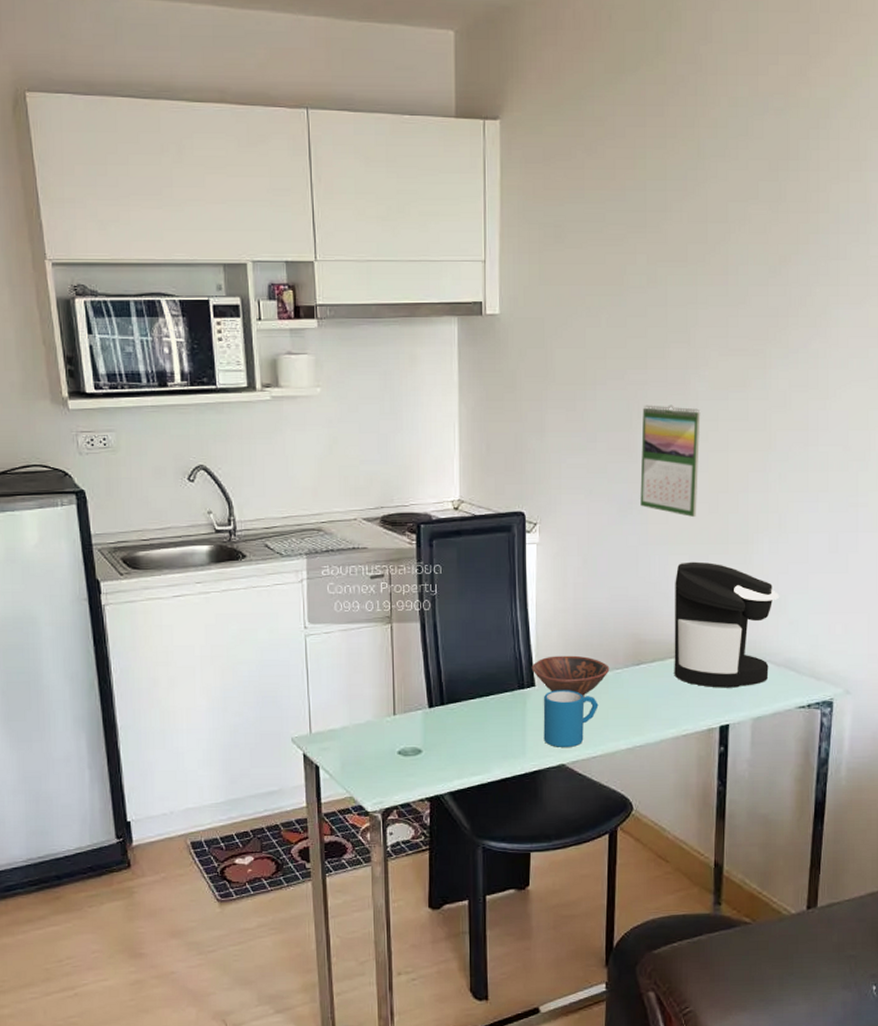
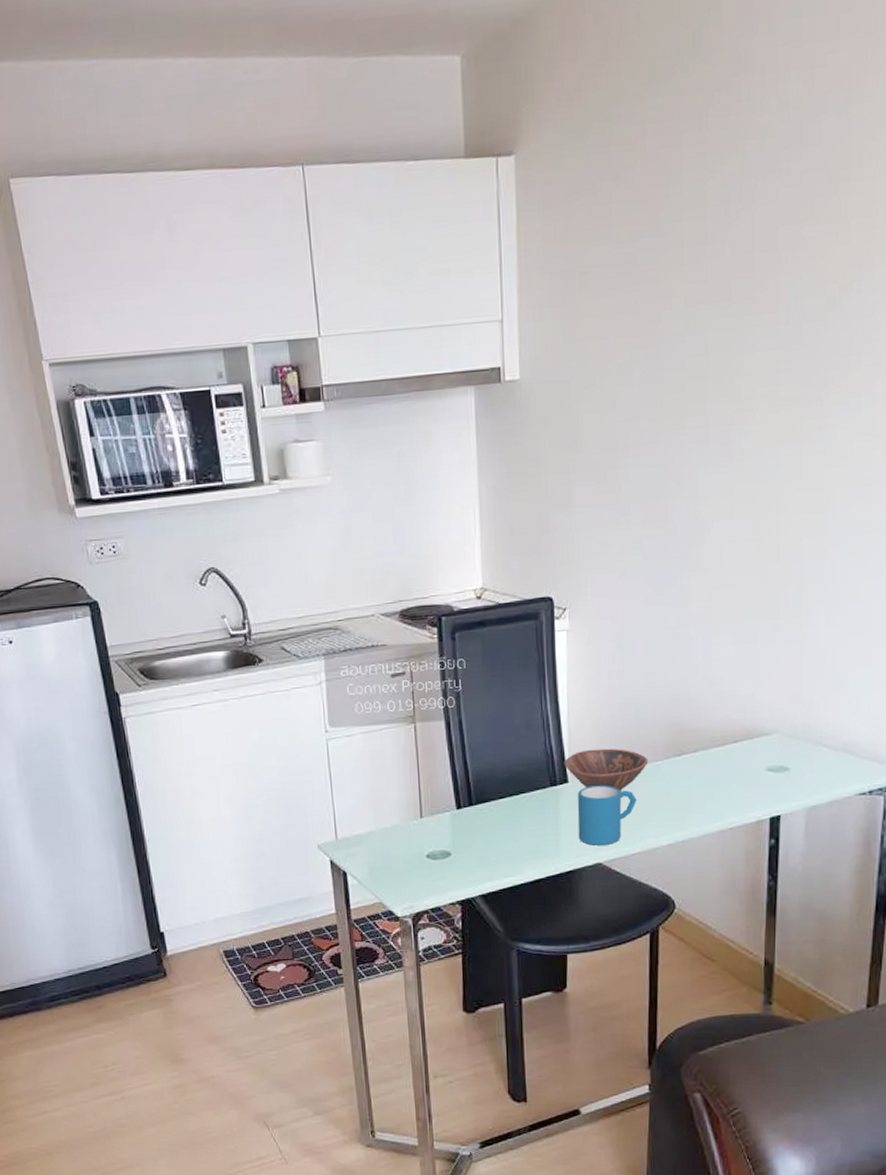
calendar: present [640,405,701,518] -> none [679,467,747,593]
coffee maker: present [674,561,780,688] -> none [718,640,838,777]

